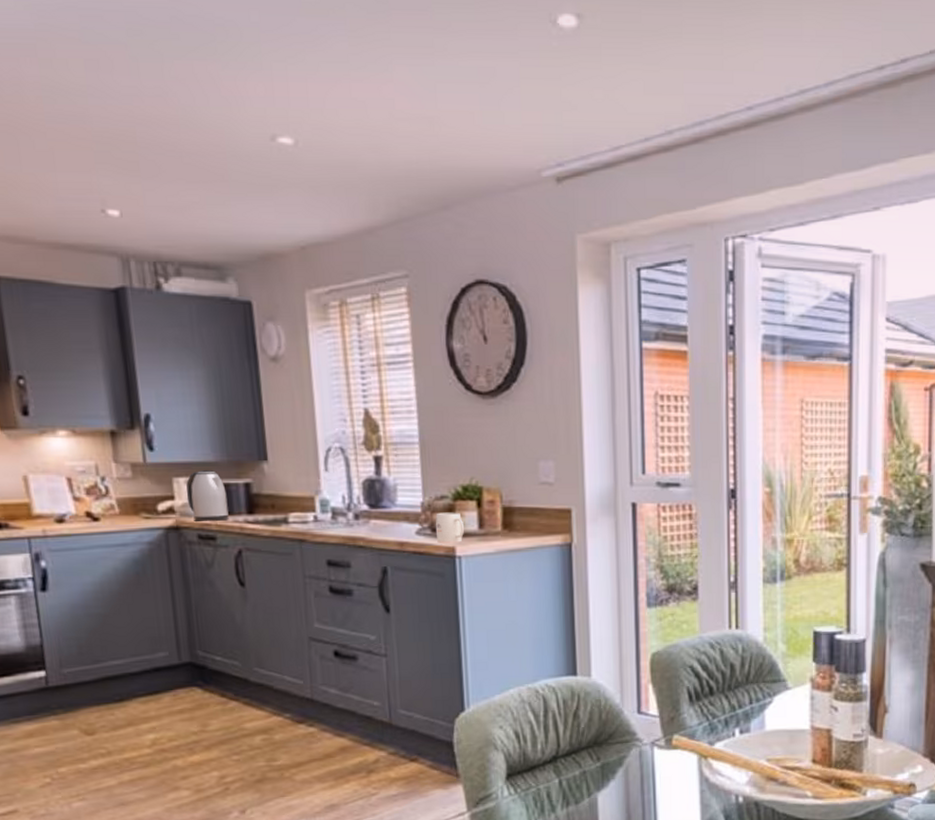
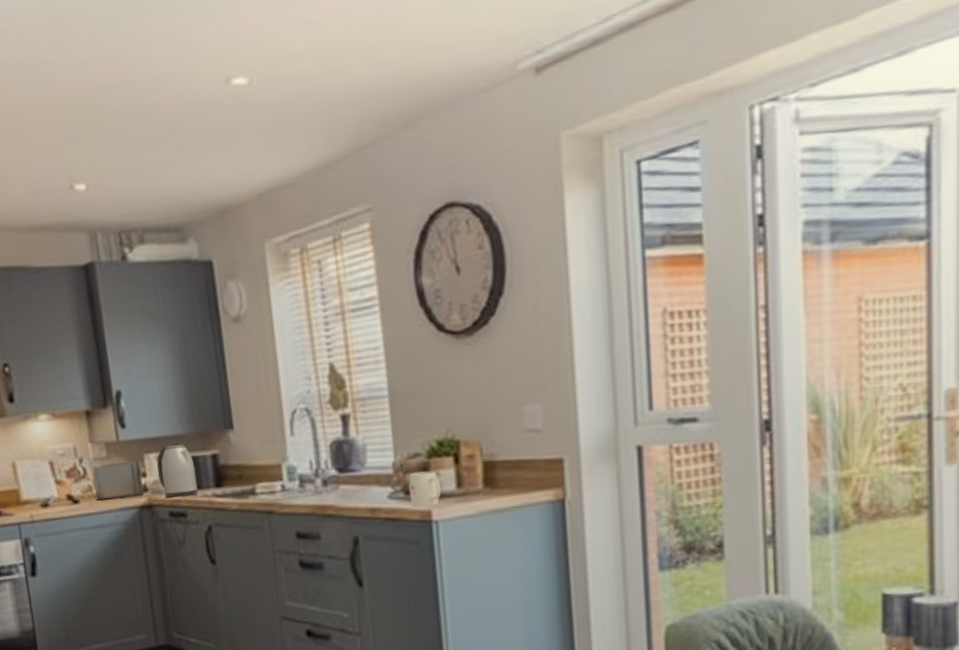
toaster: none [115,483,175,519] -> present [92,460,147,501]

